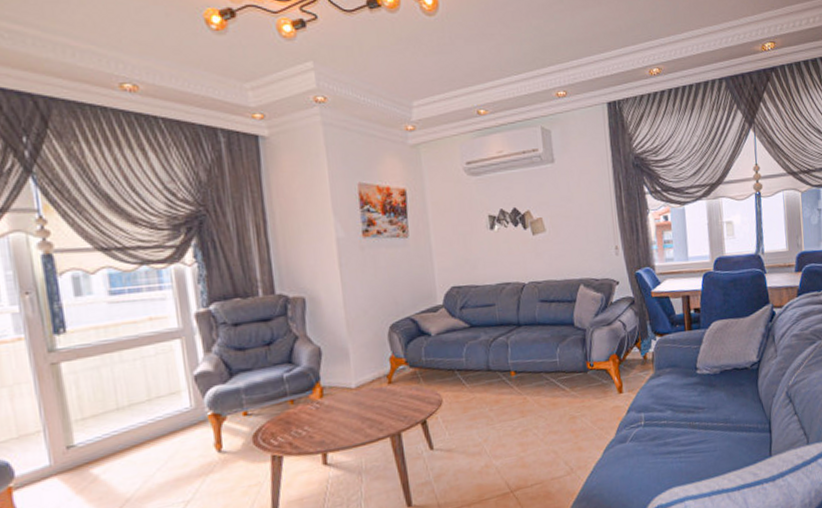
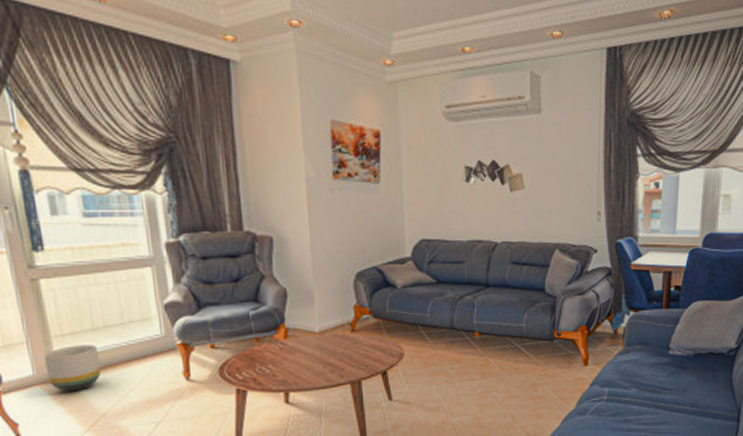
planter: none [62,425,126,480] -> present [43,345,102,392]

